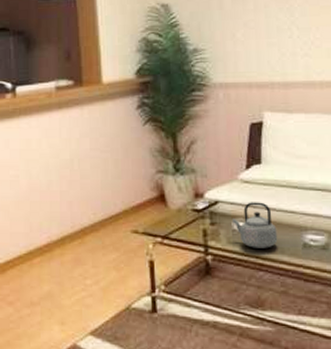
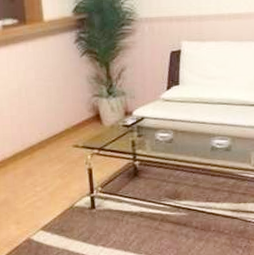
teapot: present [233,202,278,248] -> none [156,116,192,153]

